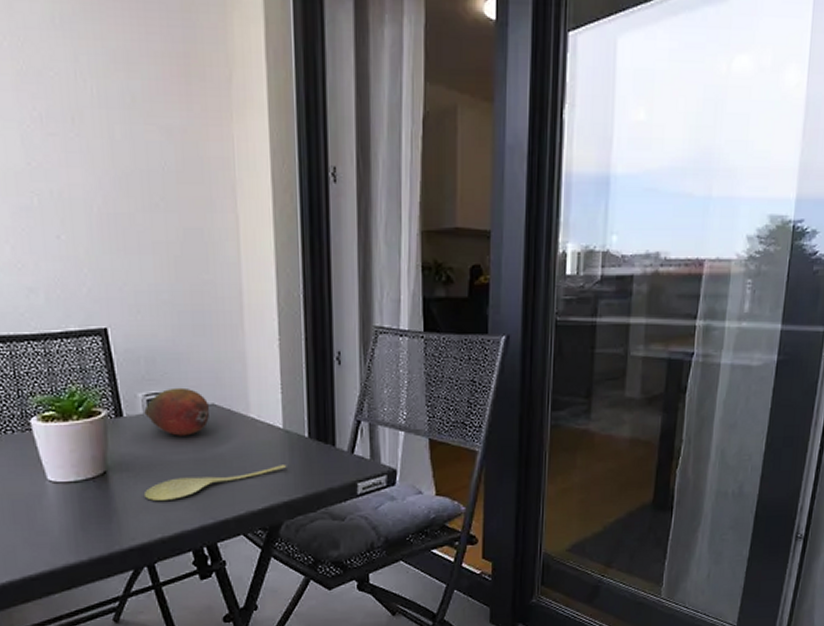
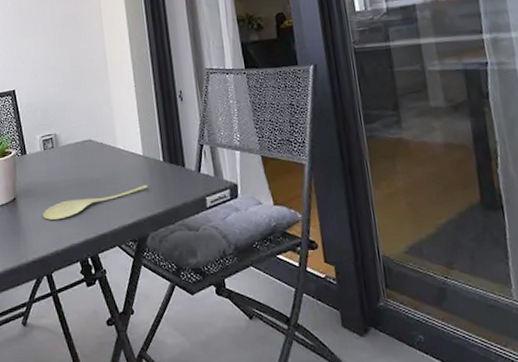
fruit: present [144,387,209,436] -> none [41,128,87,167]

